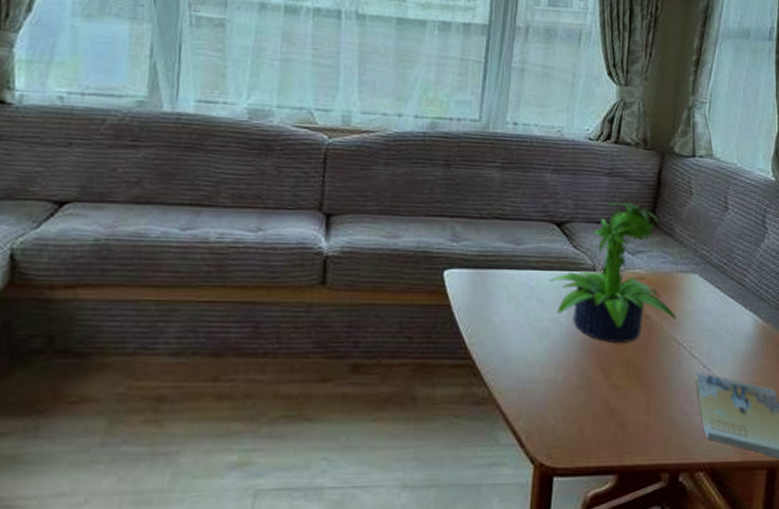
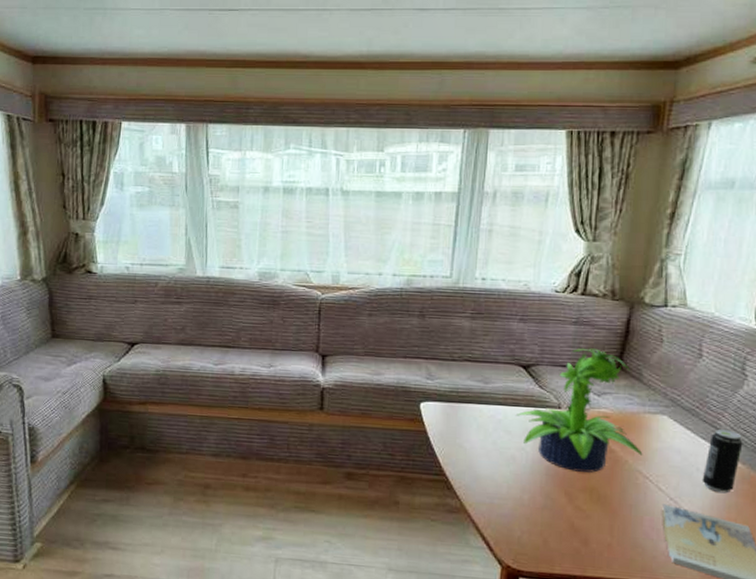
beverage can: none [731,285,767,356] -> present [702,428,743,494]

